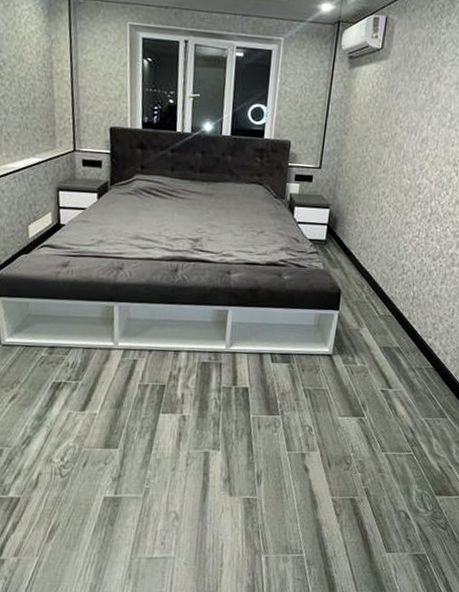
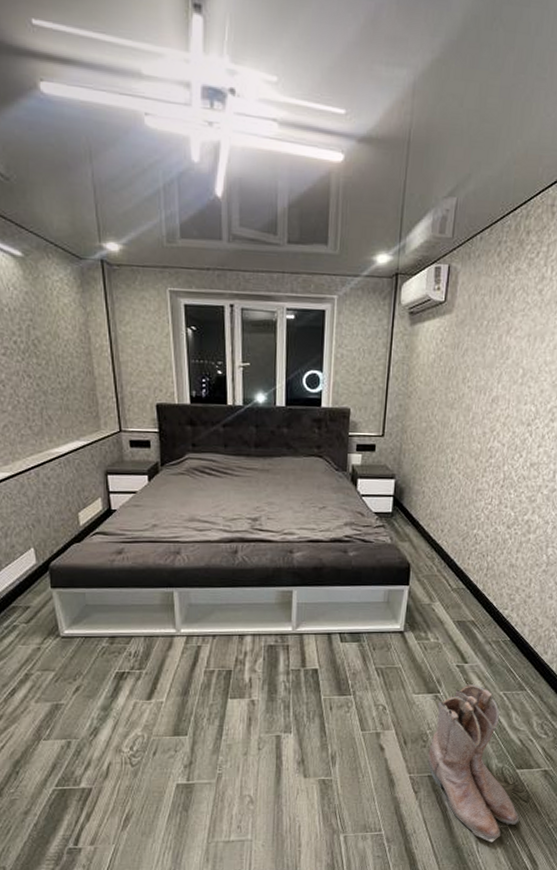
boots: none [350,408,437,569] -> present [428,683,520,843]

